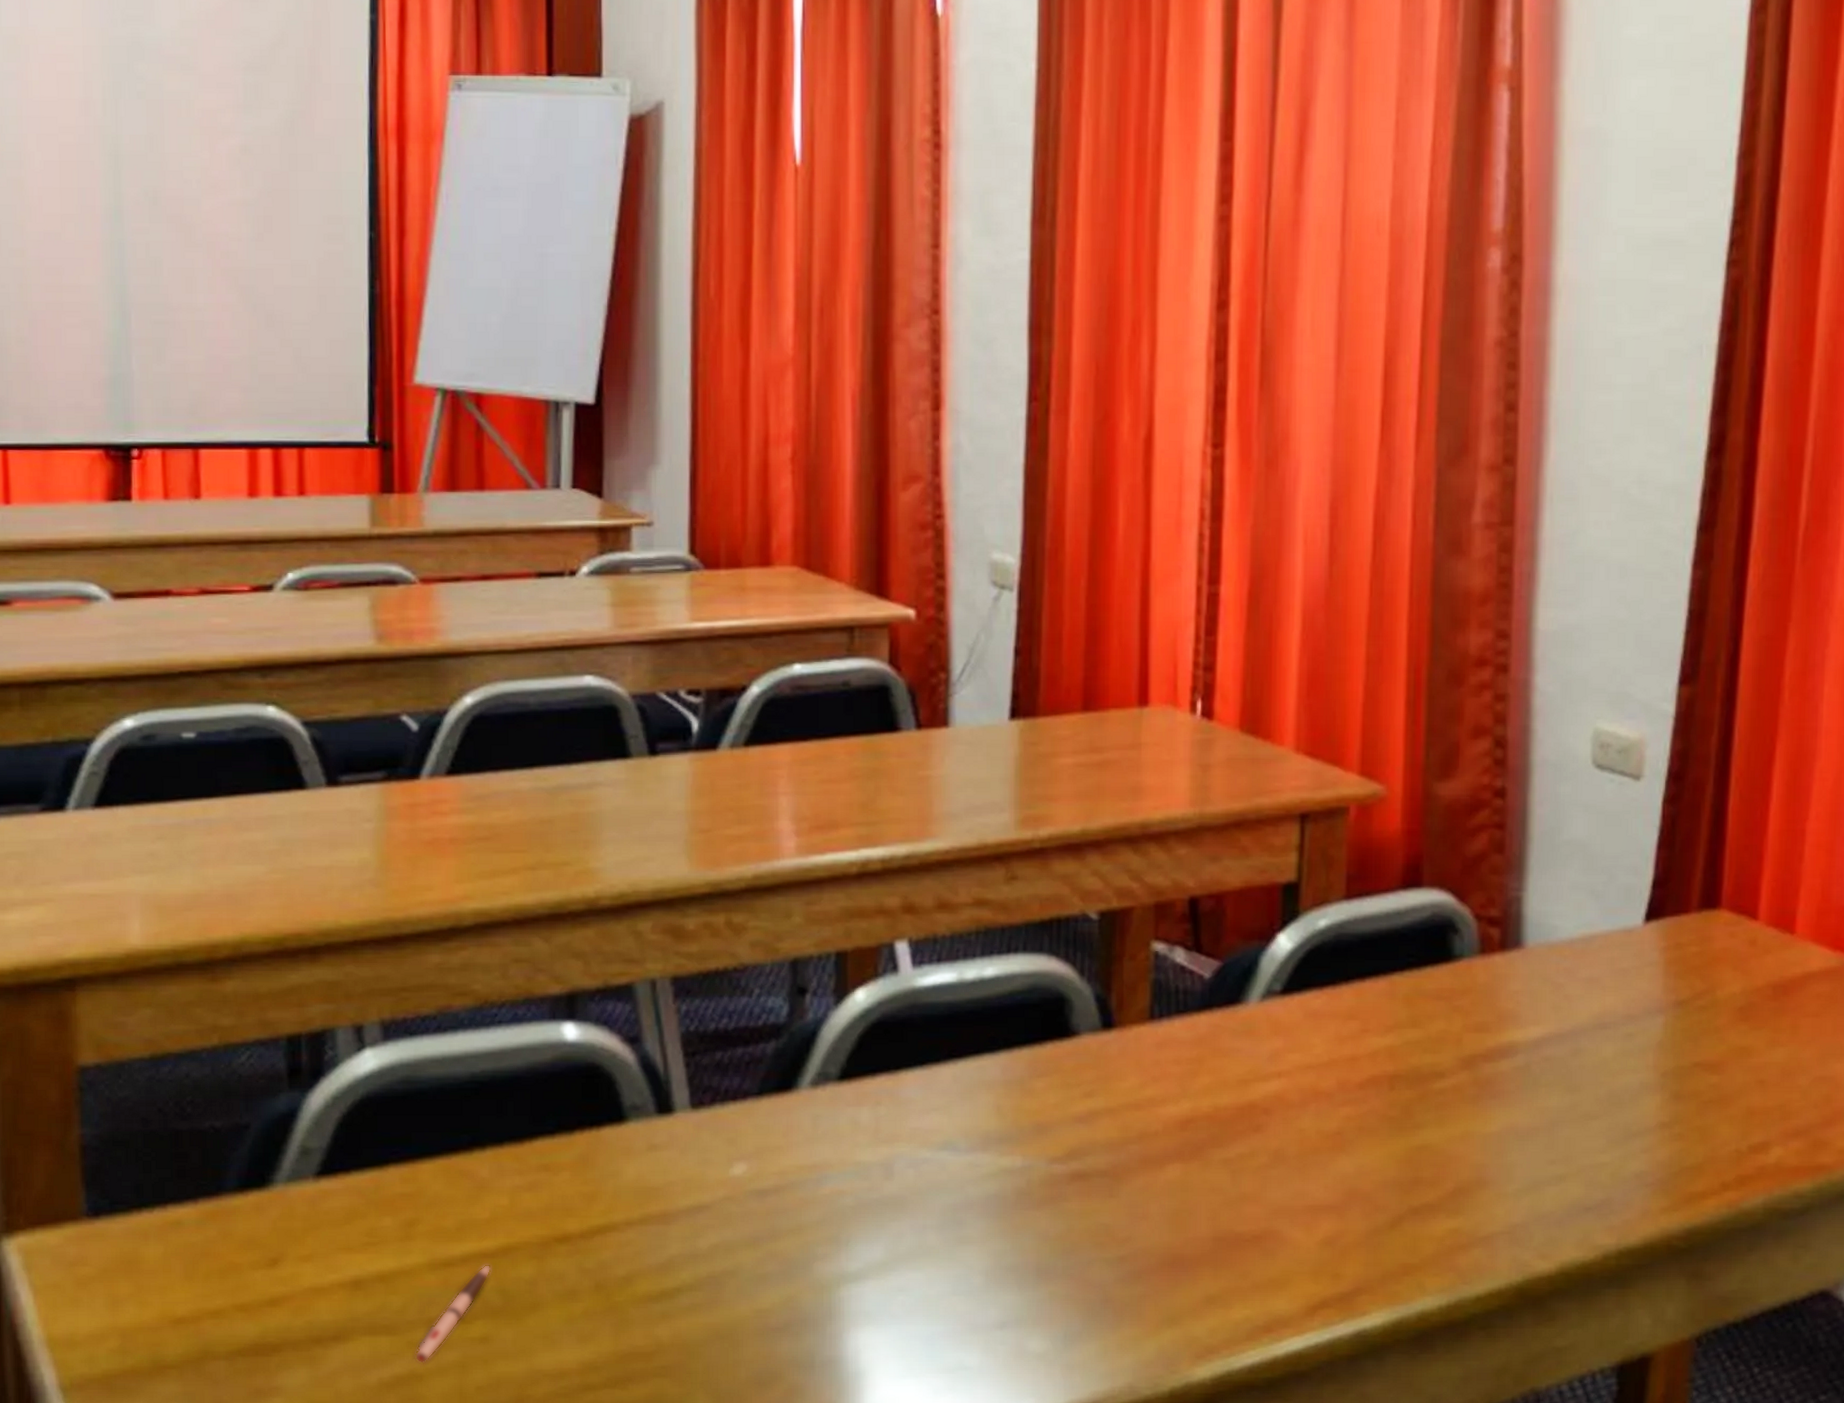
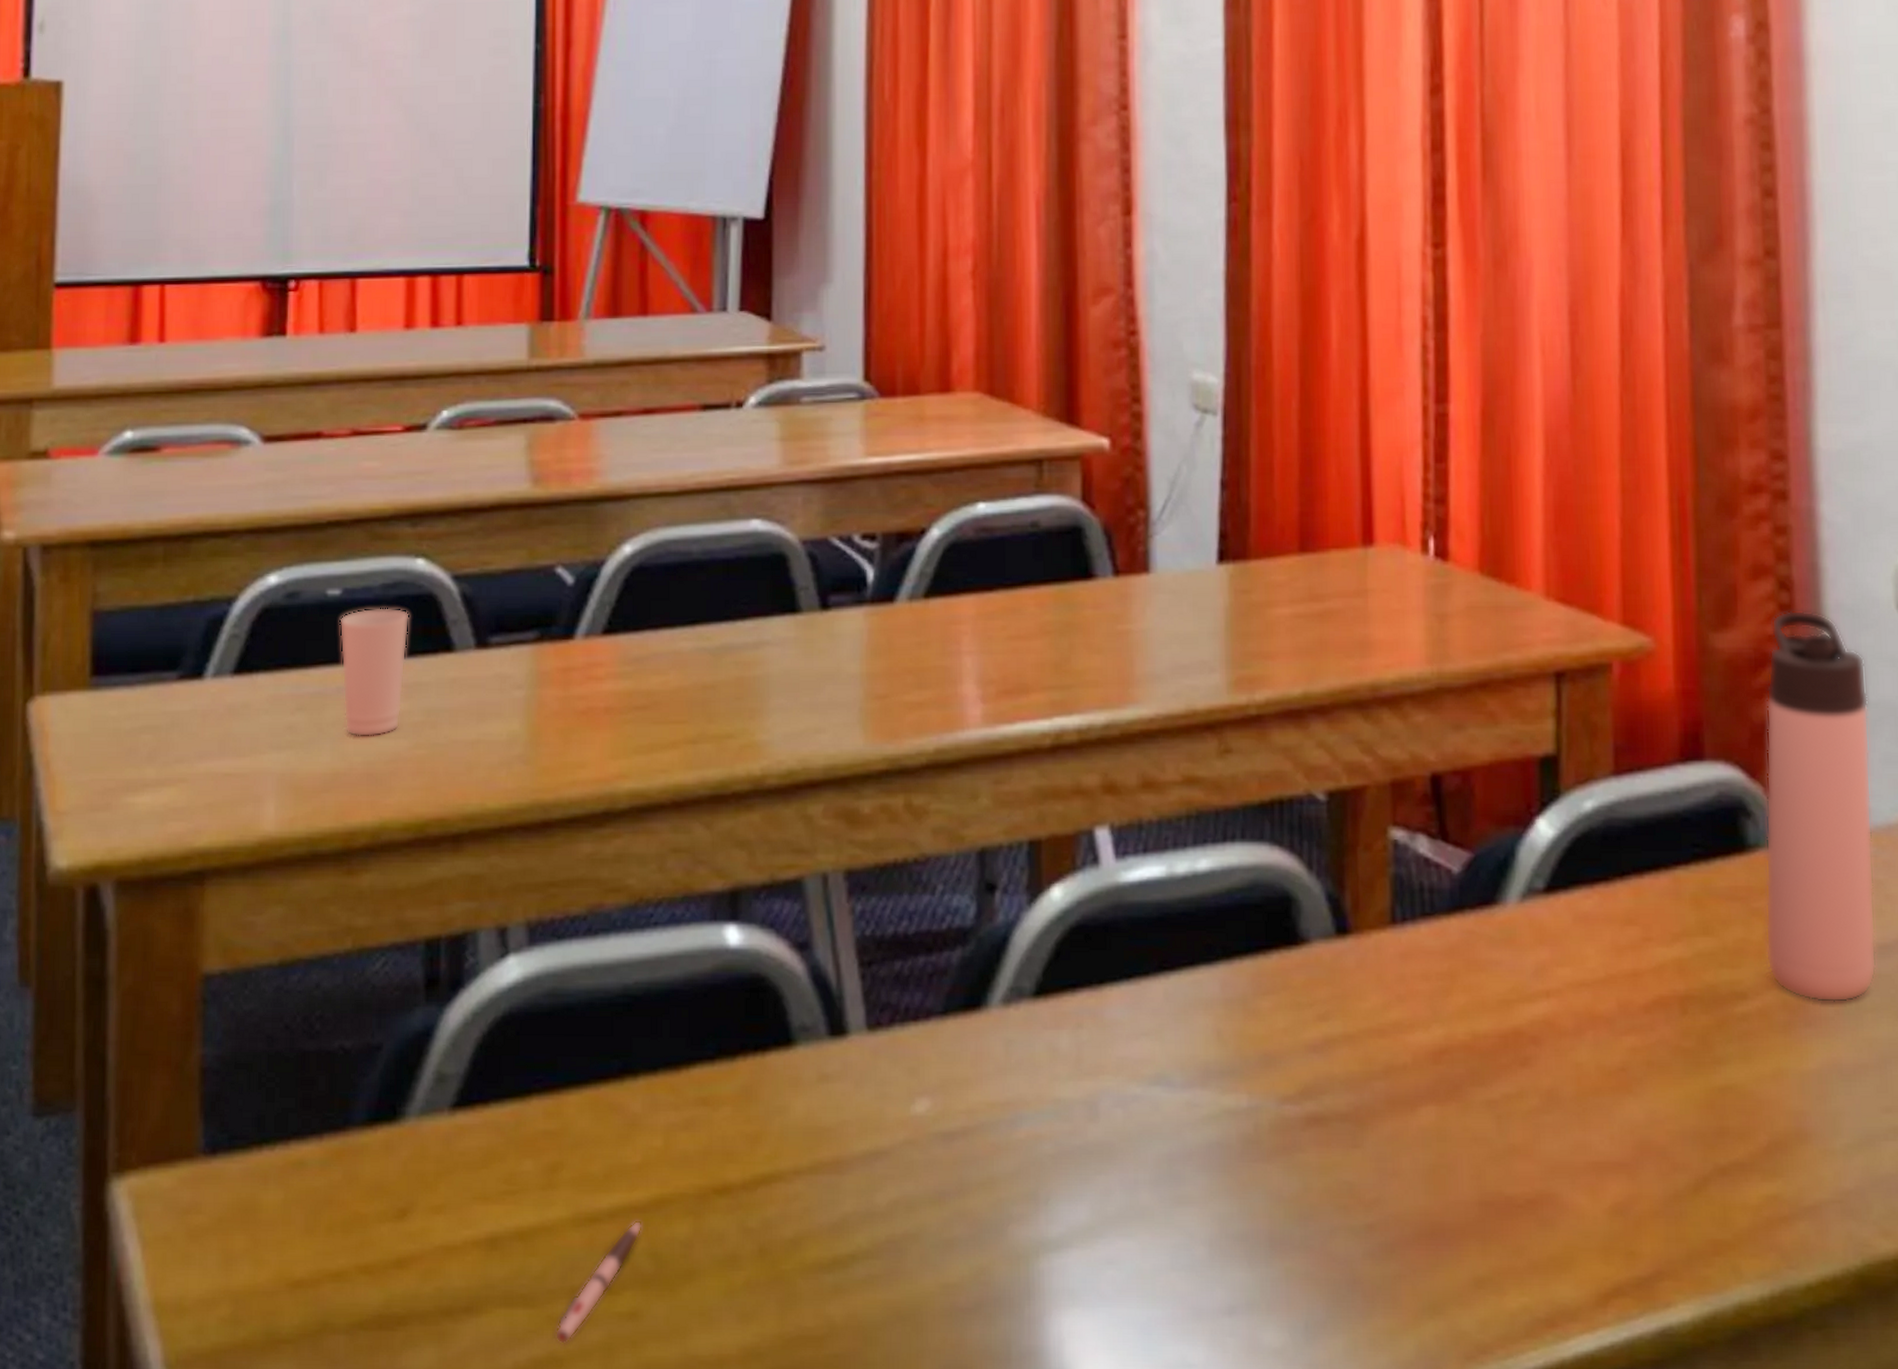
cup: none [195,749,262,863] -> present [339,608,409,737]
thermos bottle: none [1463,764,1563,1079] -> present [1765,610,1877,1002]

